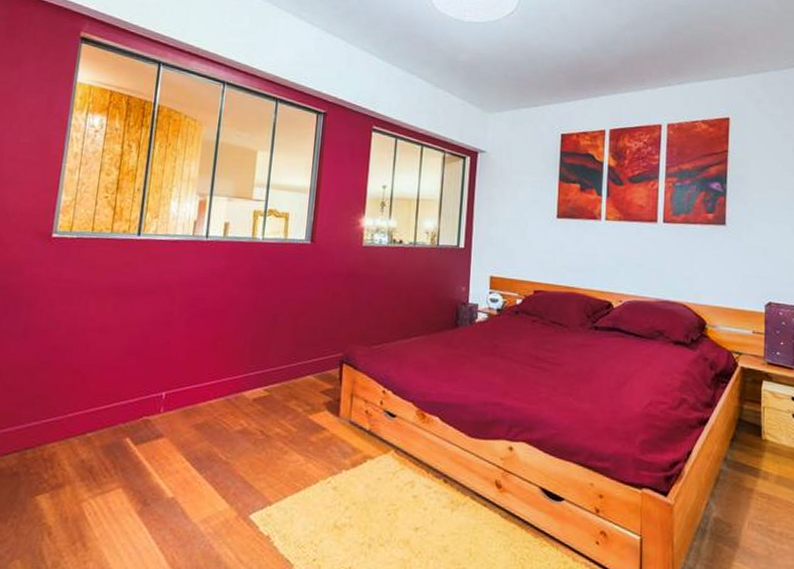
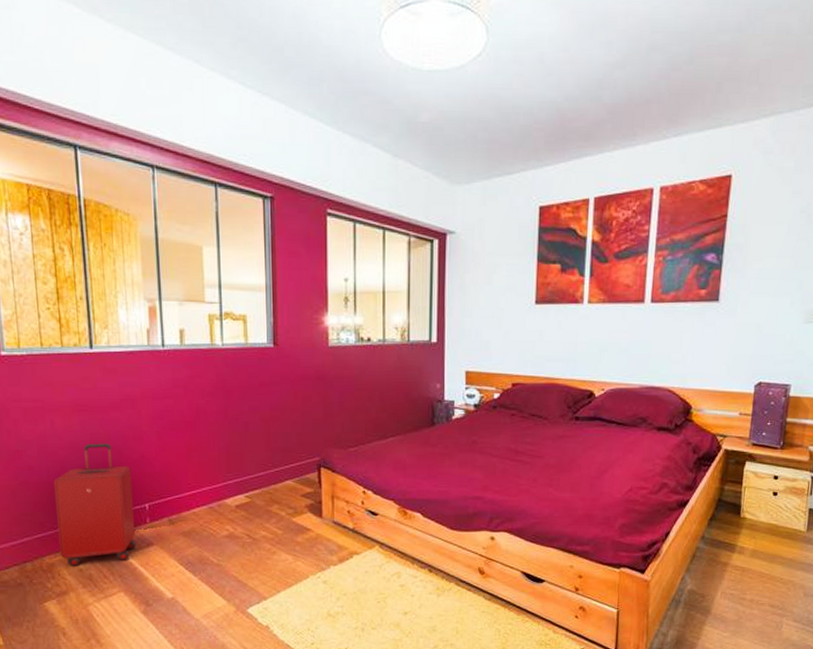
suitcase: none [65,327,154,456] -> present [53,443,137,566]

